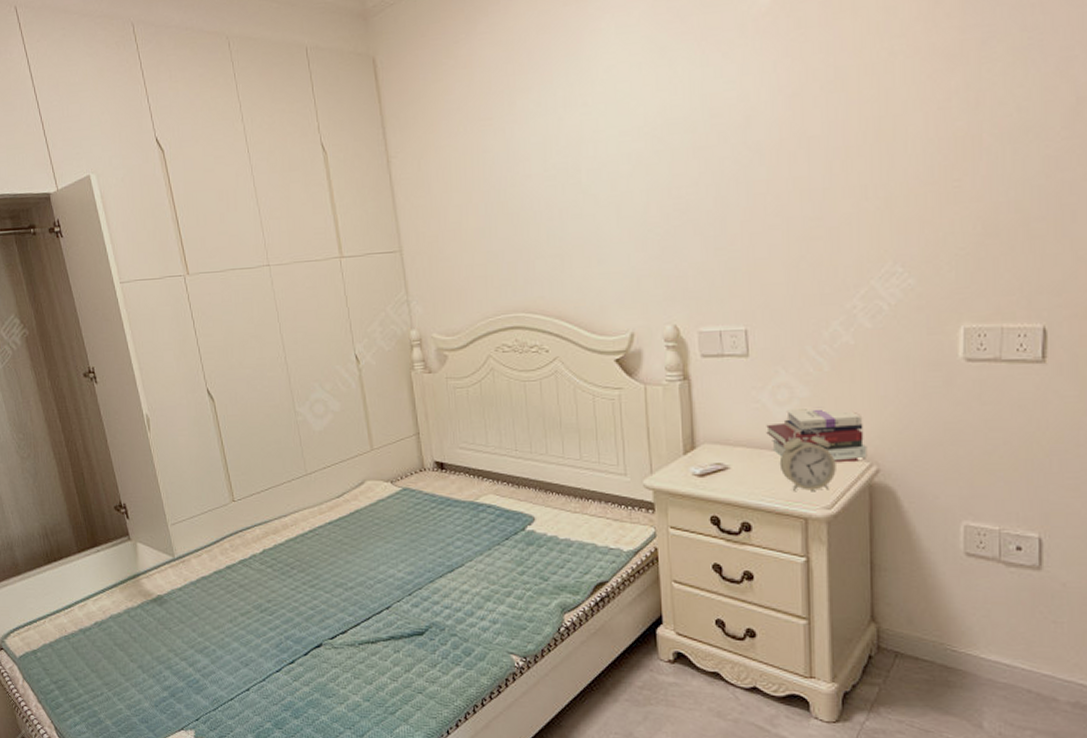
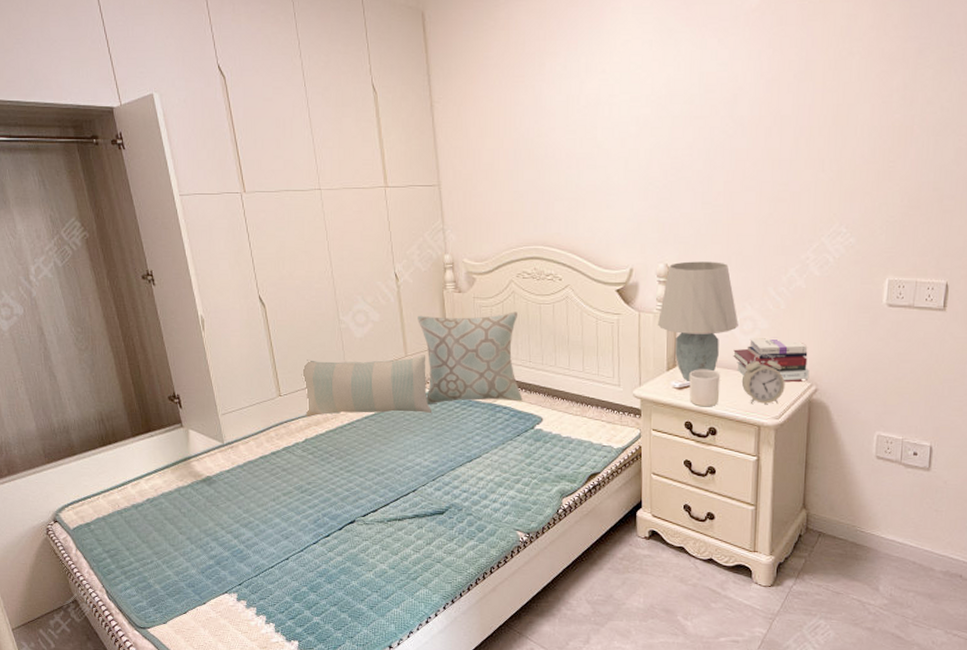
pillow: none [256,448,405,525] -> present [301,355,433,418]
pillow: none [383,392,510,505] -> present [418,312,523,404]
table lamp: none [669,318,770,466] -> present [658,261,738,381]
mug: none [712,450,753,497] -> present [689,369,721,407]

